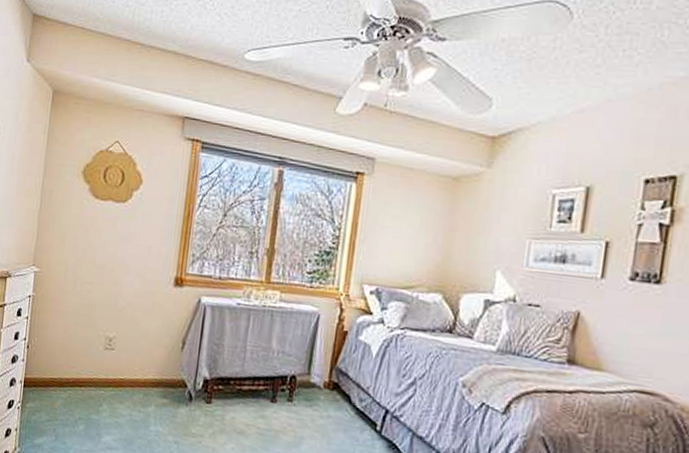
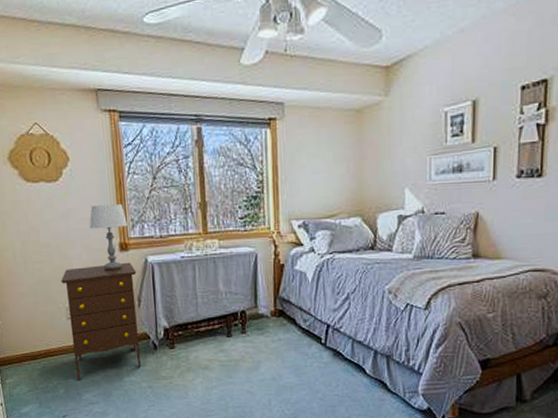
dresser: none [101,295,187,420] -> present [61,262,141,381]
table lamp: none [148,233,188,306] -> present [89,204,128,270]

